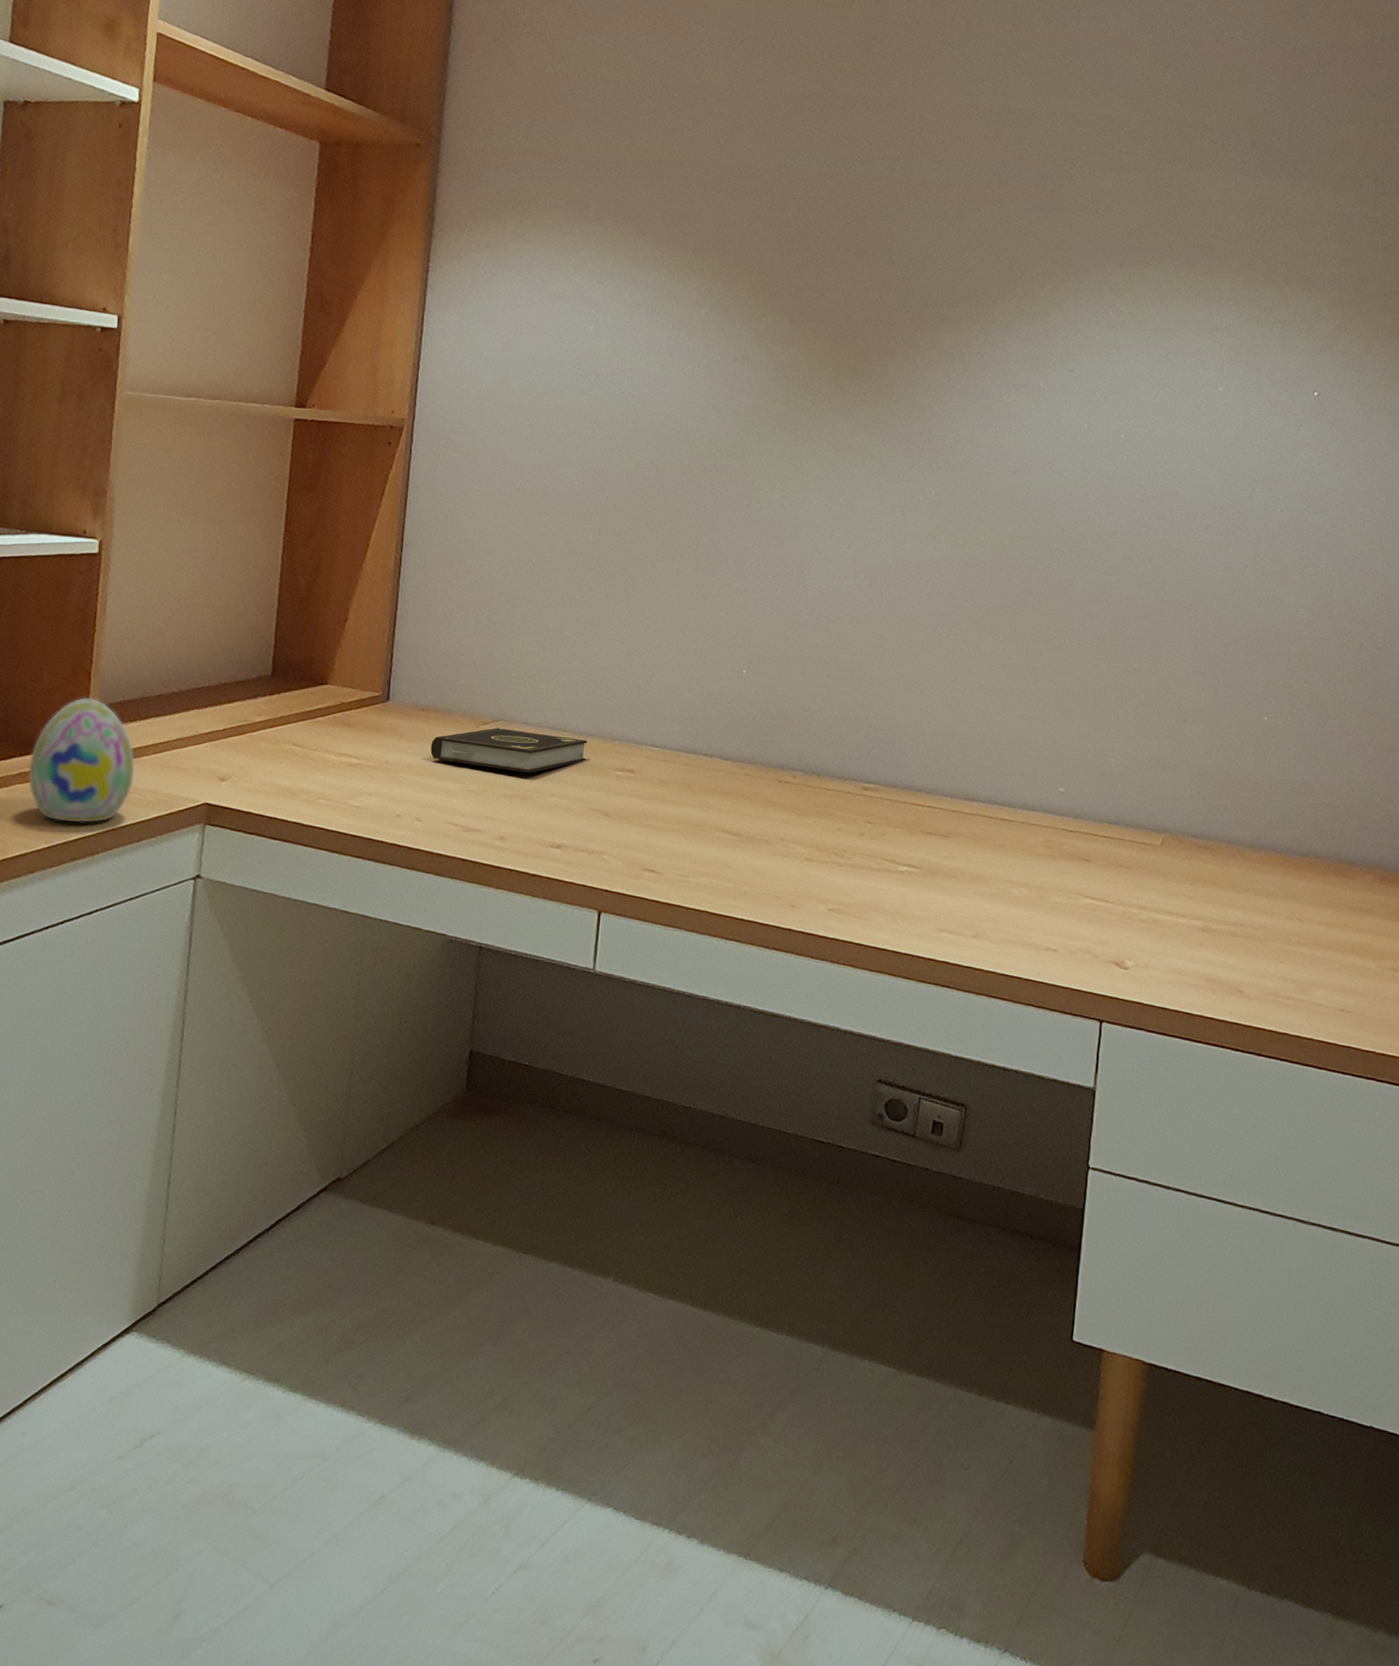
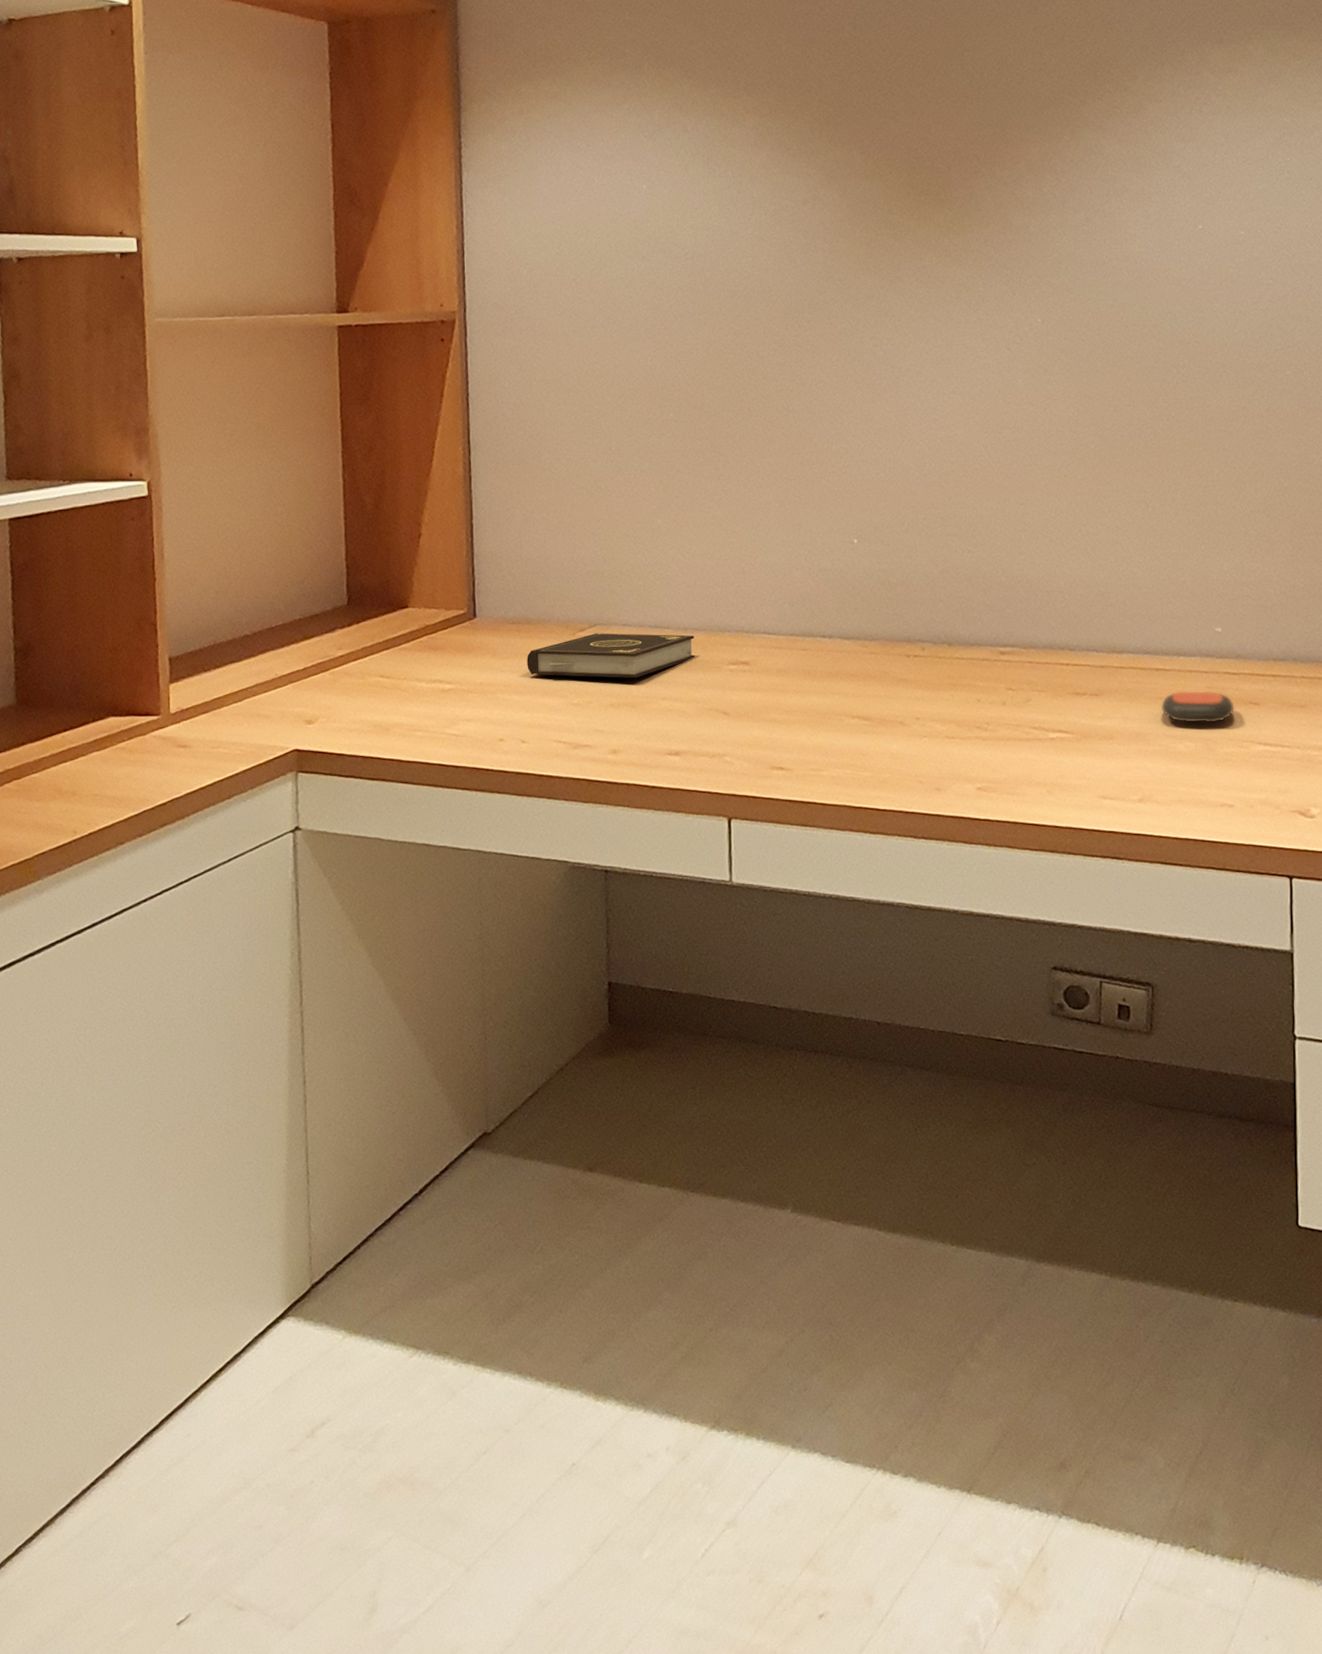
decorative egg: present [28,697,135,823] -> none [104,651,215,786]
remote control: none [1002,842,1068,874] -> present [1160,691,1235,723]

